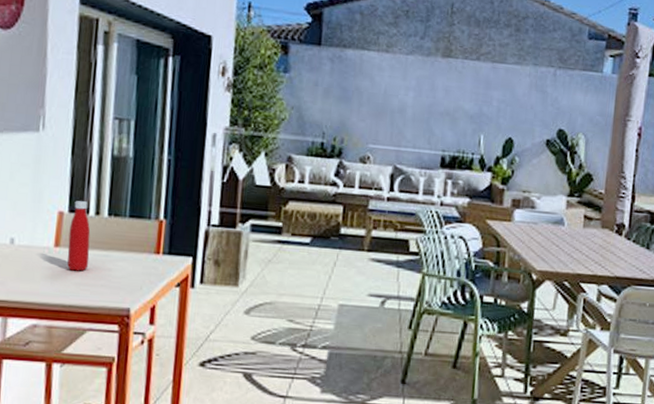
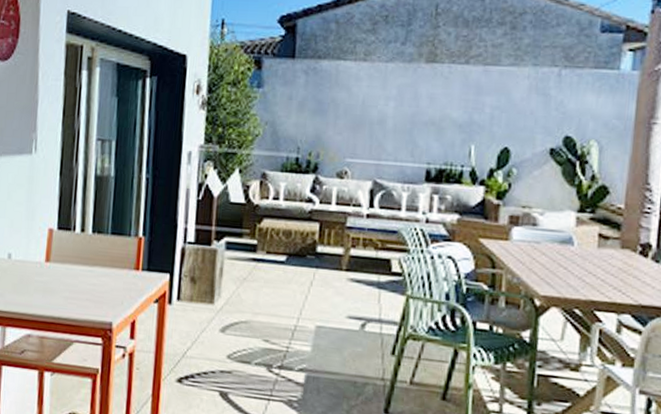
bottle: present [67,201,91,271] -> none [56,218,77,285]

